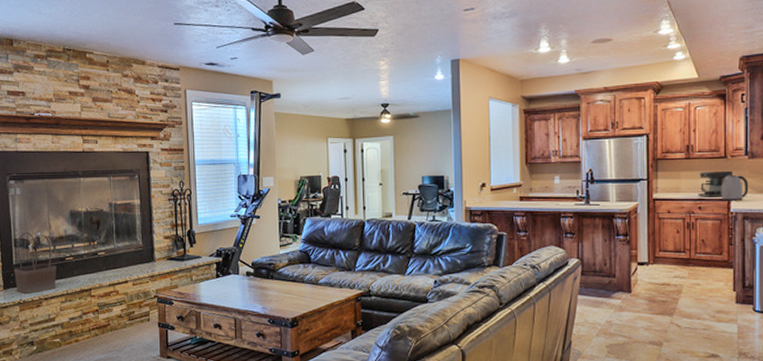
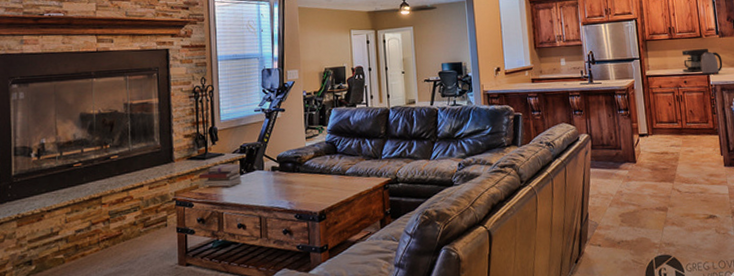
basket: present [14,232,57,295] -> none [12,138,63,208]
books: none [177,266,218,289] -> present [198,163,241,188]

